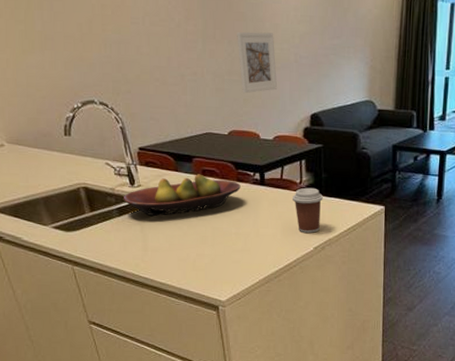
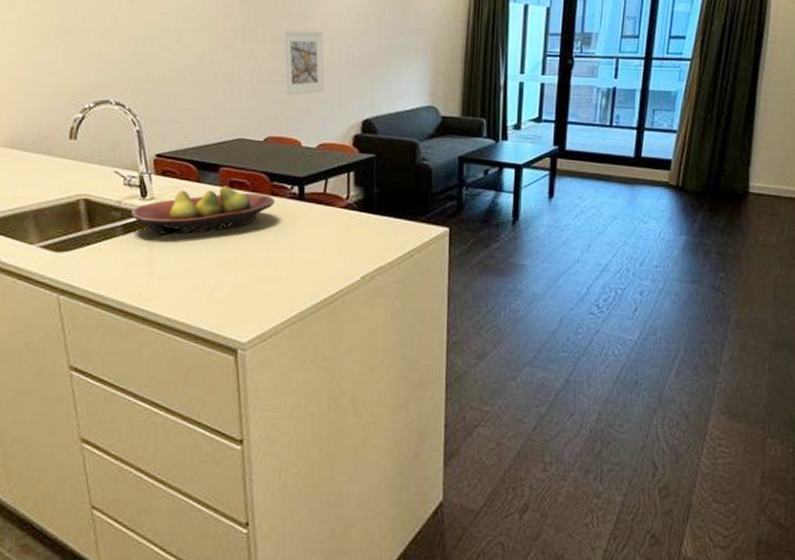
coffee cup: present [293,187,323,233] -> none [337,204,374,259]

